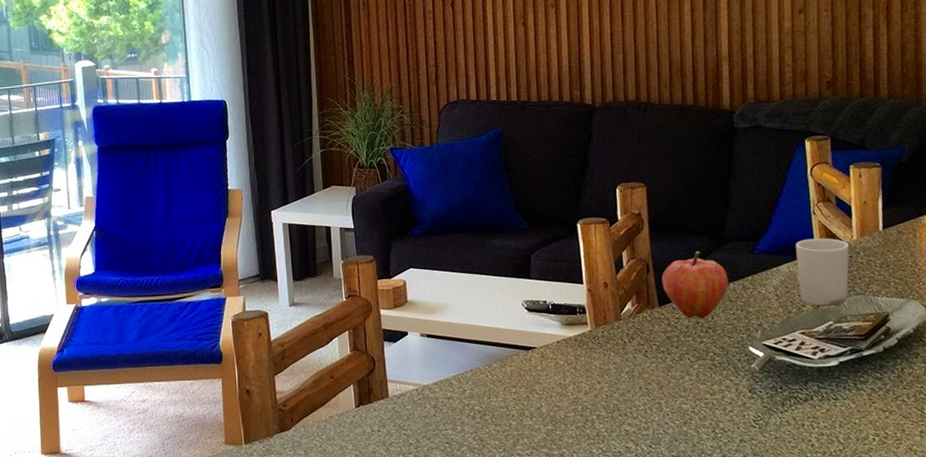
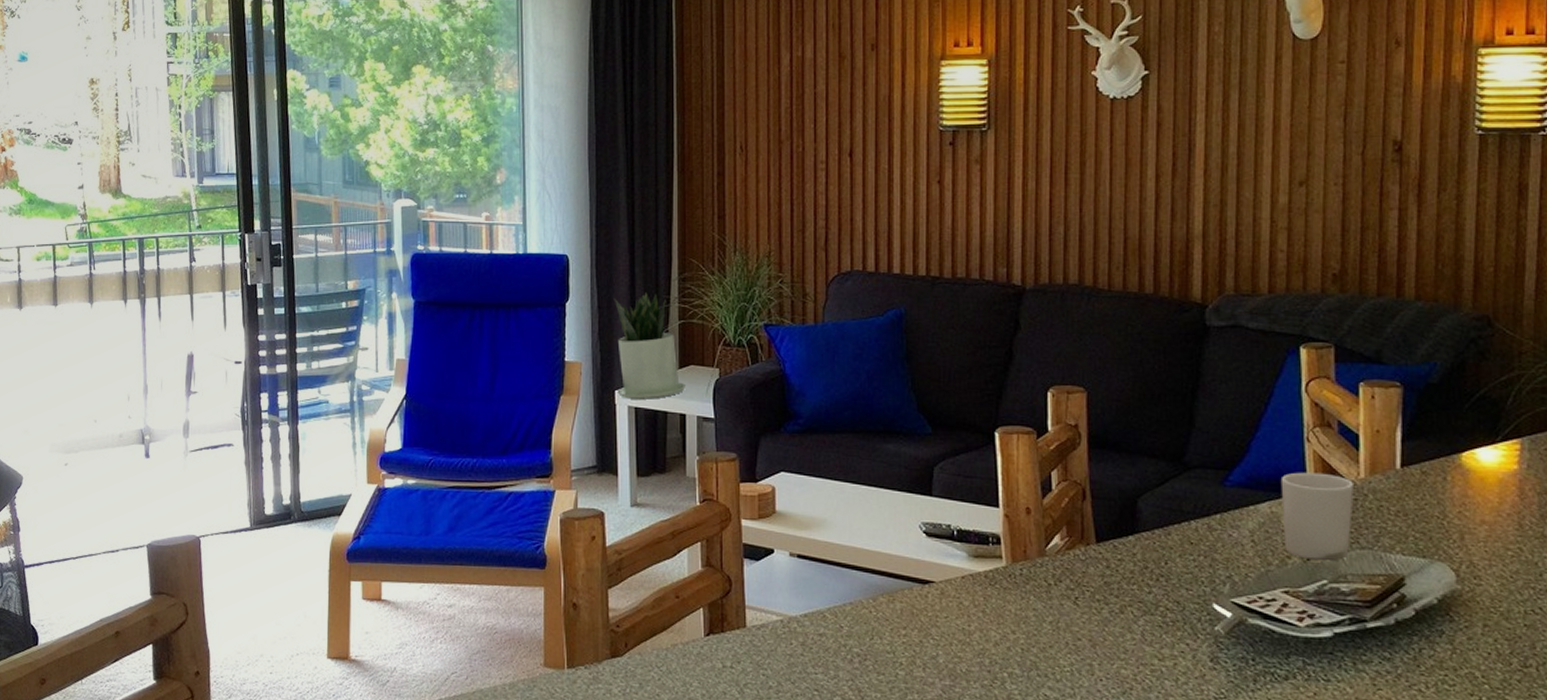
planter: none [266,128,329,217] -> present [613,293,685,399]
fruit: present [661,251,728,319] -> none [1101,477,1189,564]

